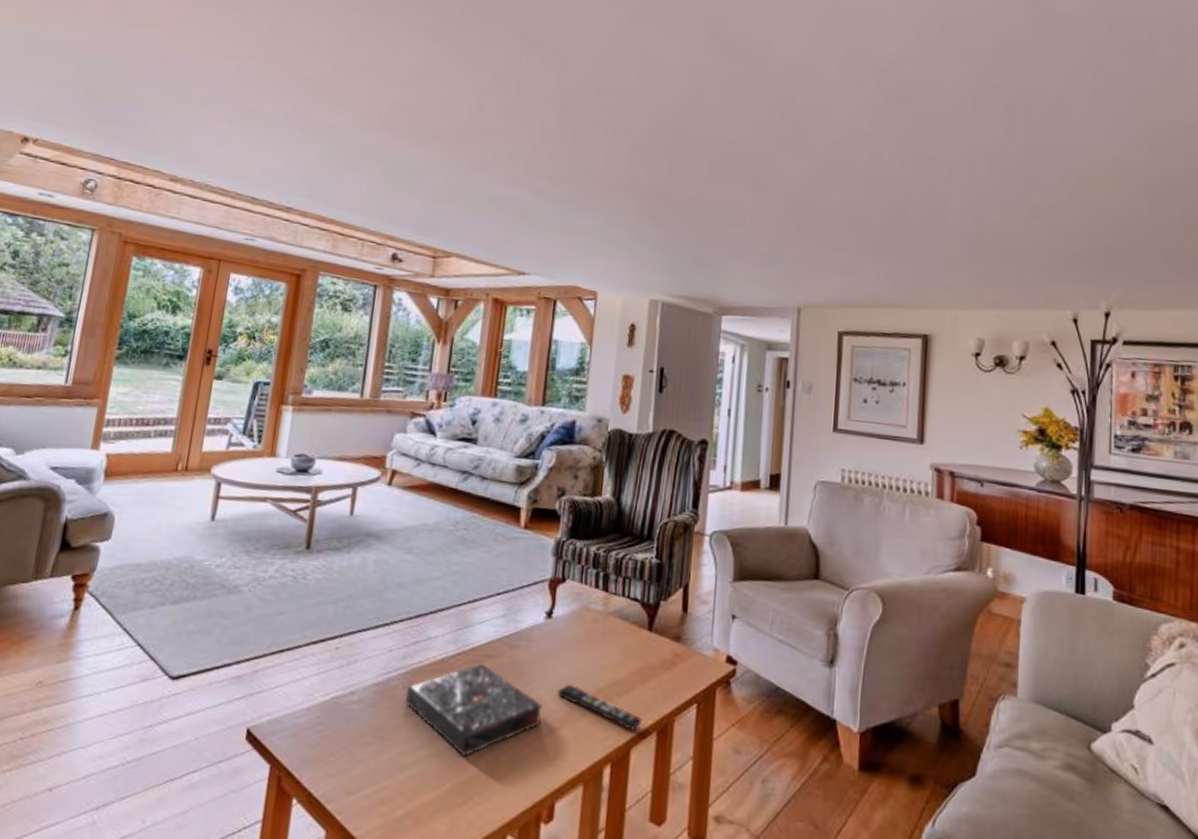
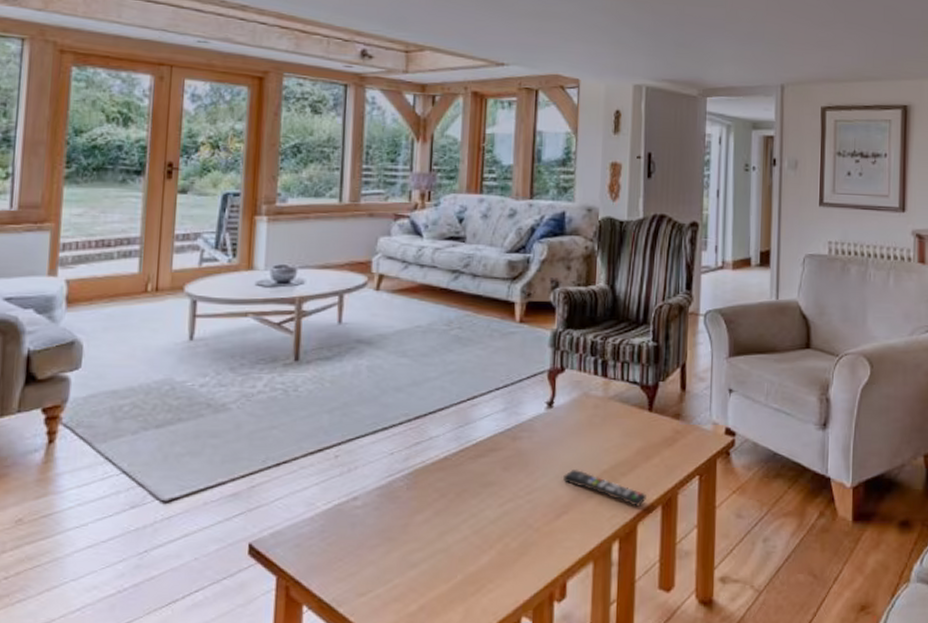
book: present [405,663,543,756] -> none [411,457,549,547]

